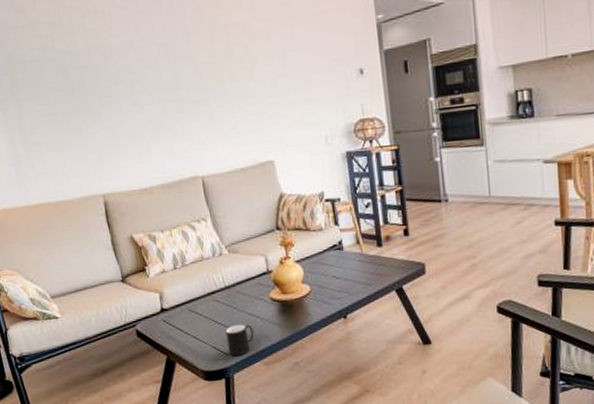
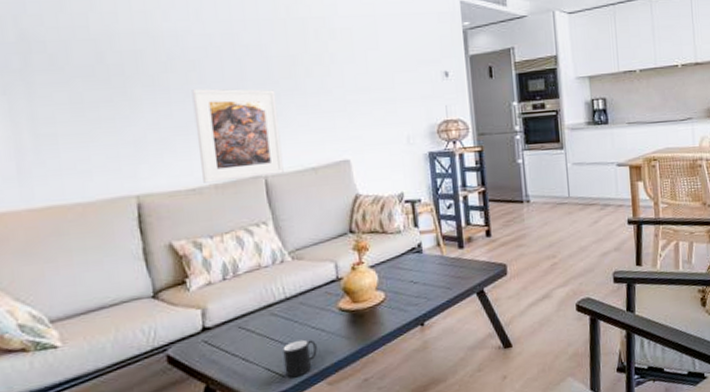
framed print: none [137,95,217,184] -> present [191,88,284,183]

